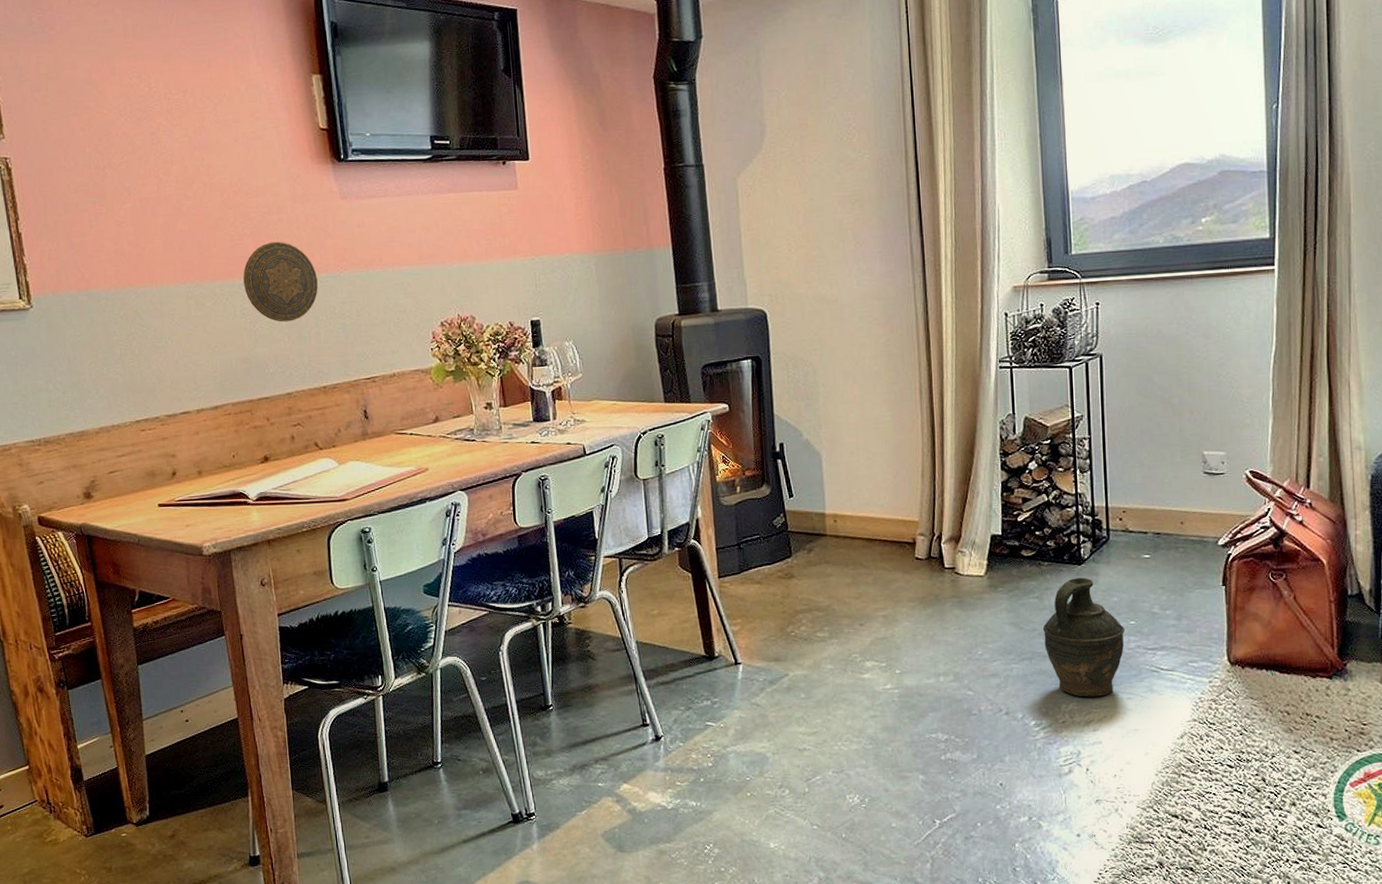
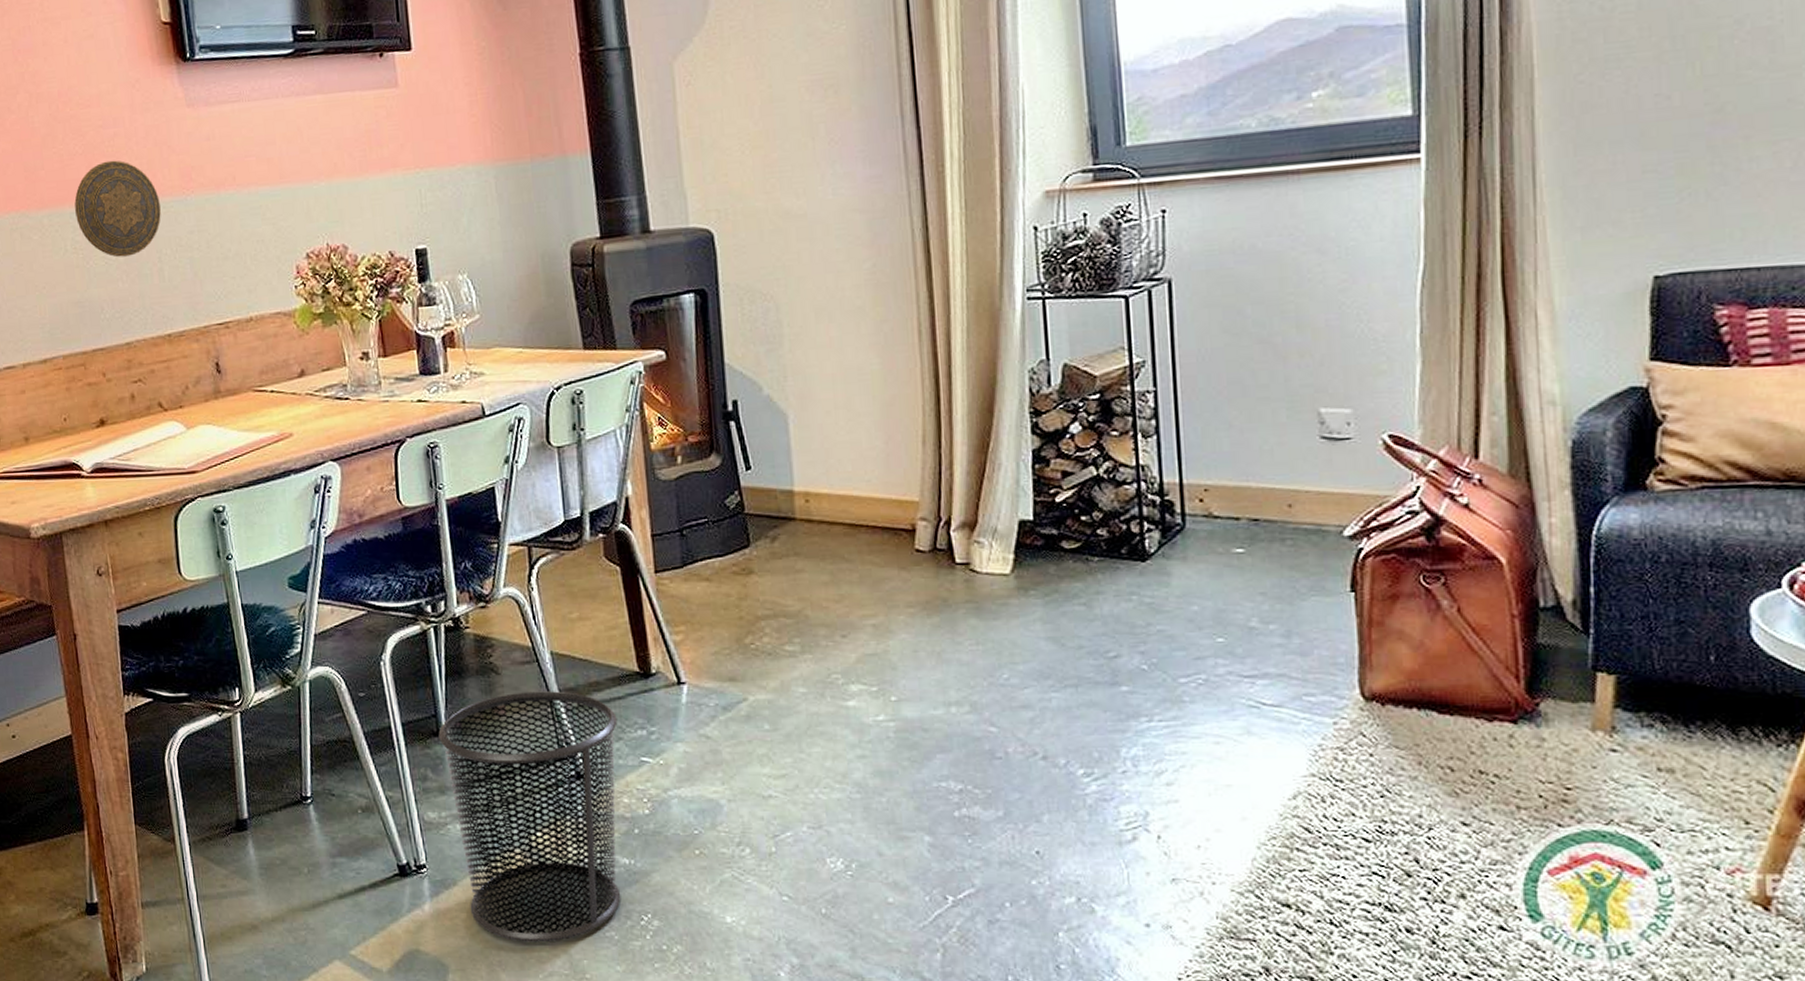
waste bin: none [546,672,690,871] -> present [438,691,621,943]
ceramic jug: present [1042,577,1124,697] -> none [1092,578,1209,739]

